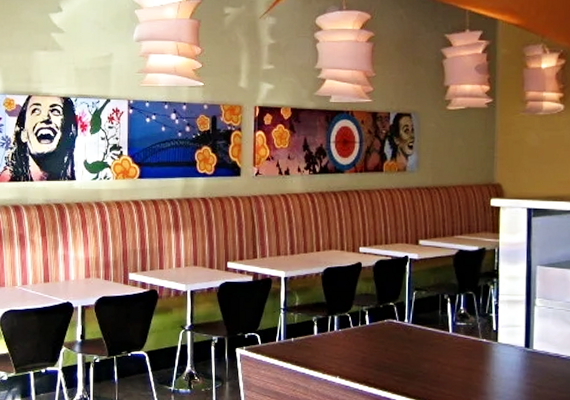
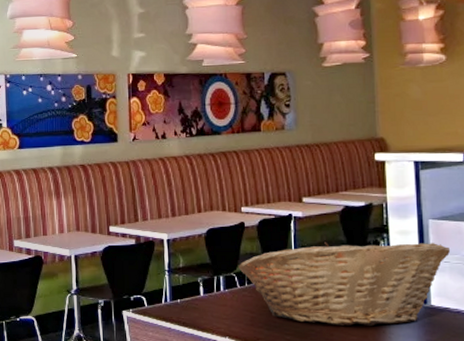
fruit basket: none [353,284,555,368] -> present [239,241,451,326]

